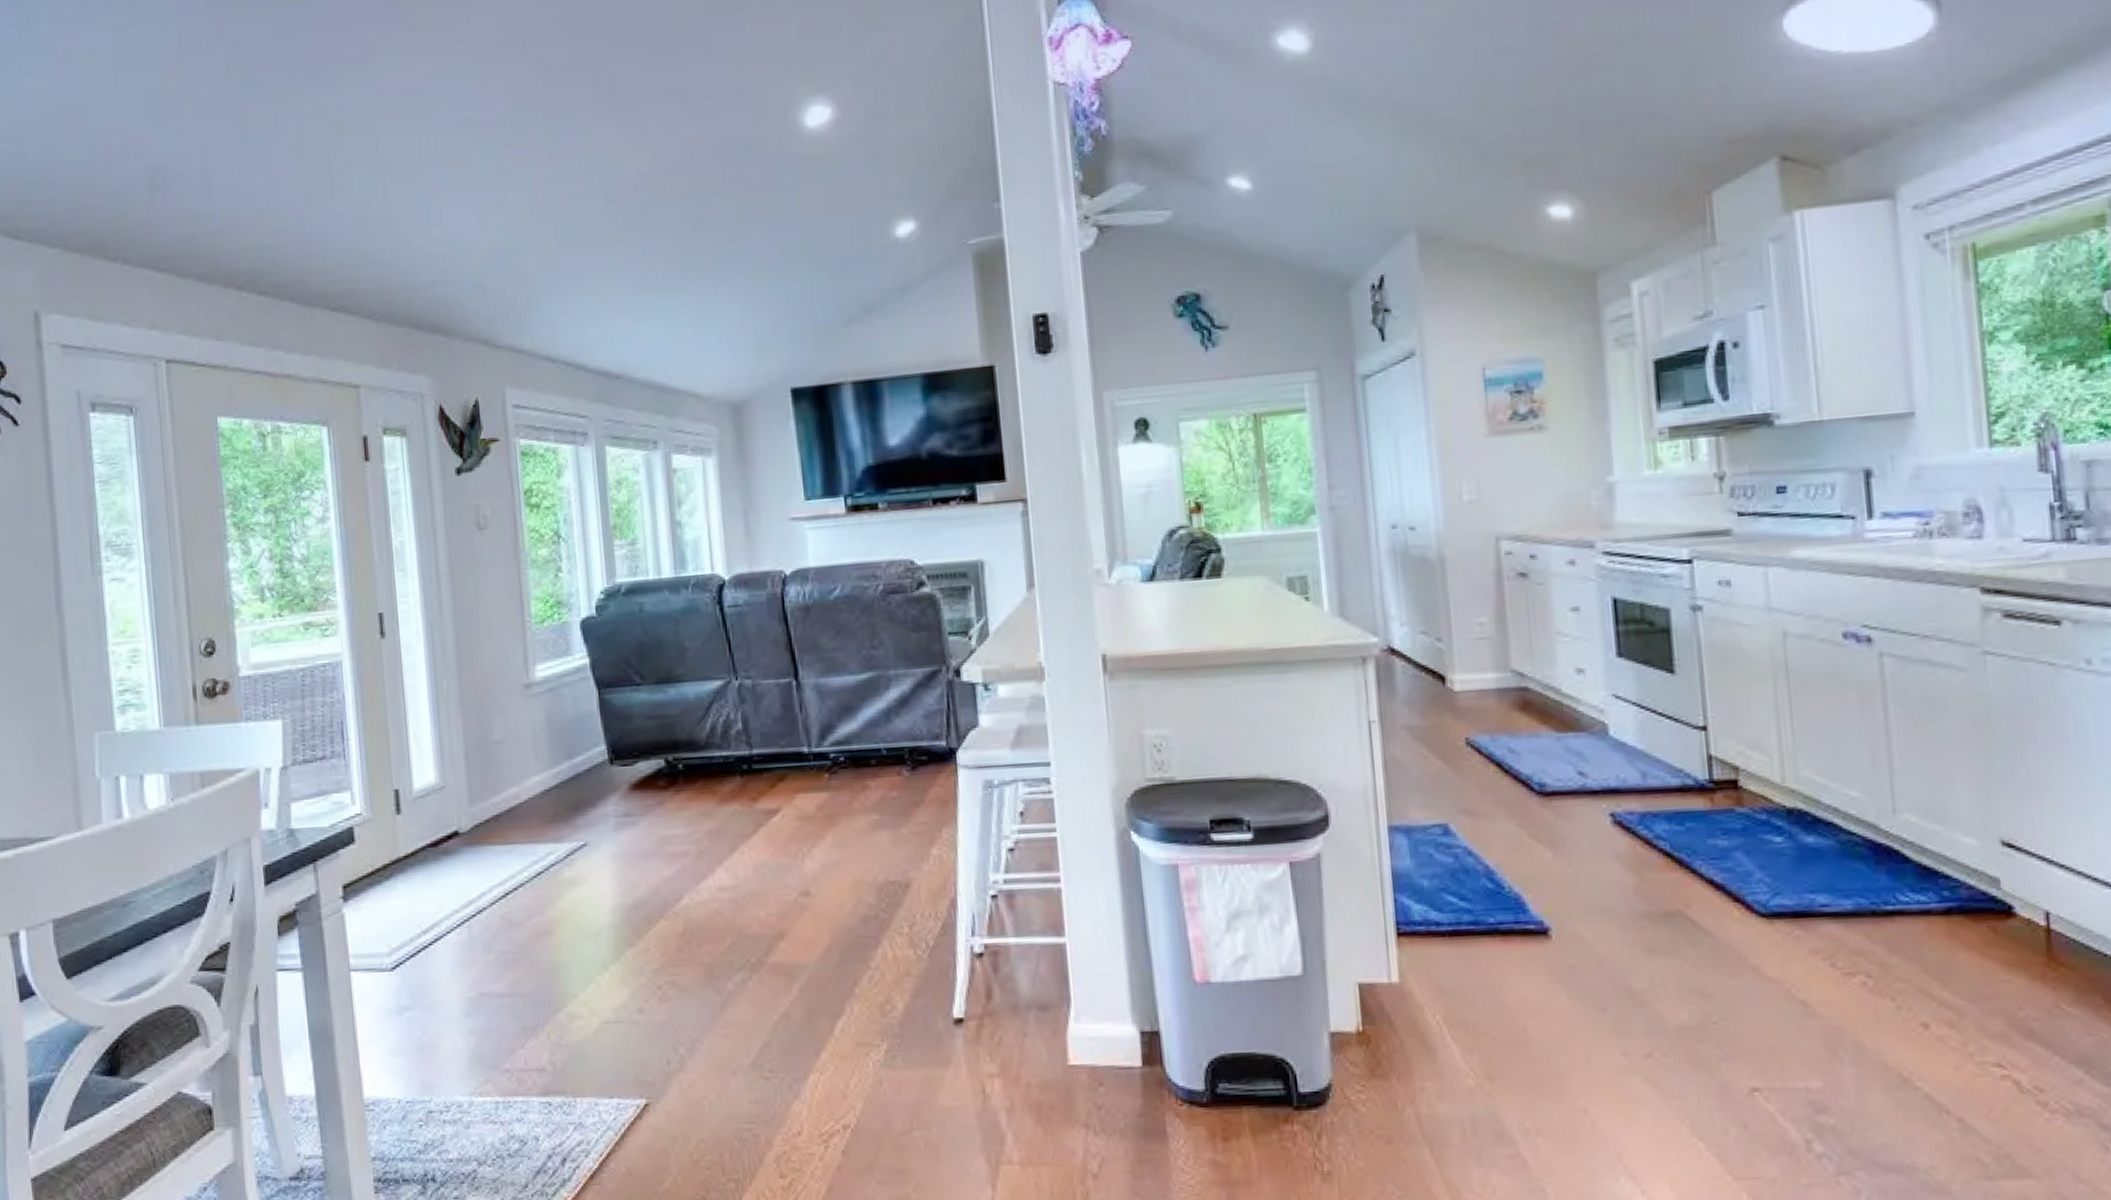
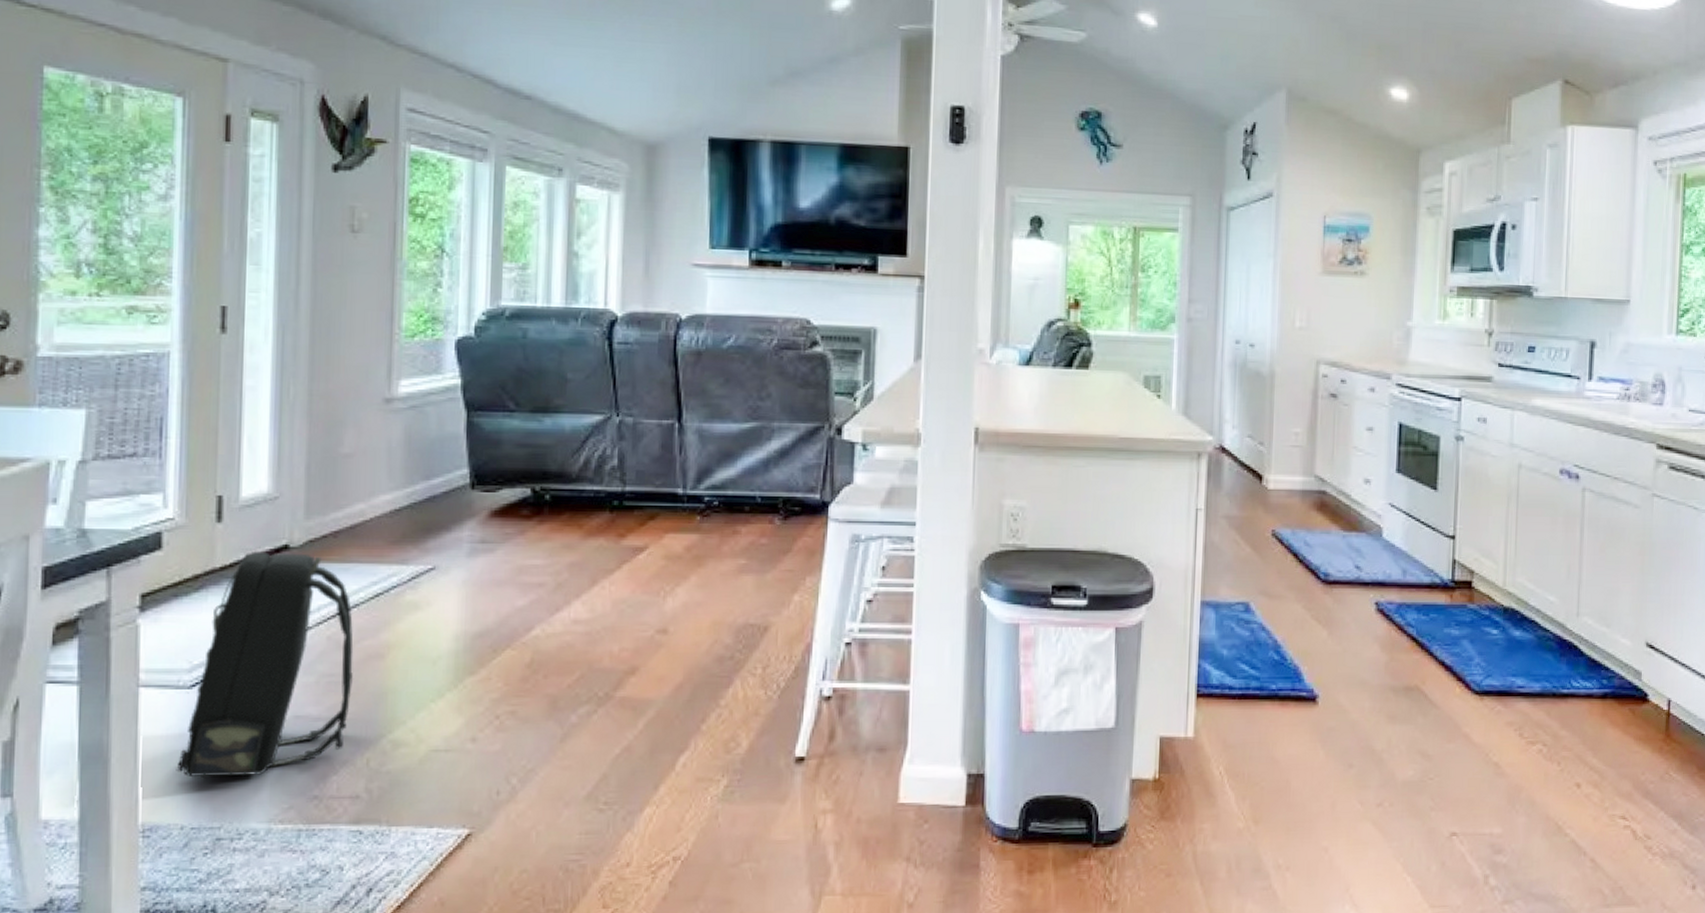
backpack: none [388,838,527,1053] -> present [176,550,354,777]

